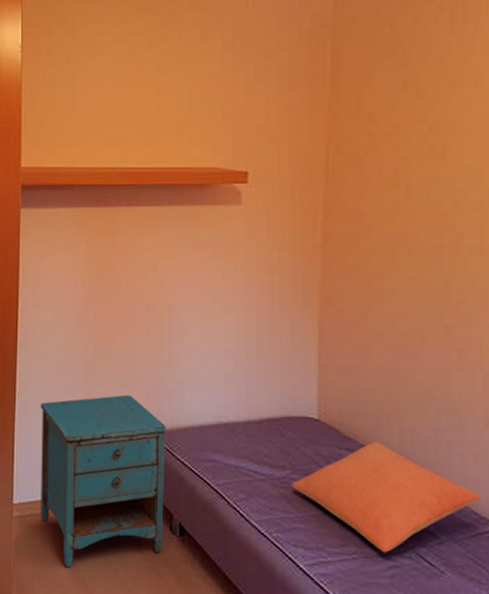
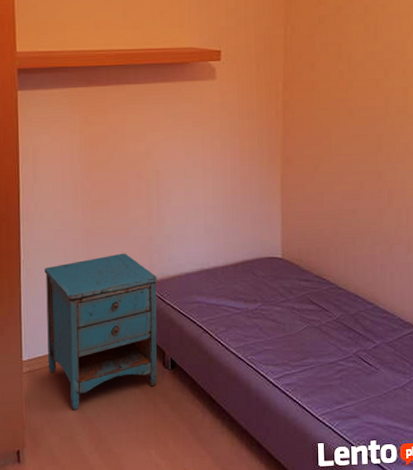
pillow: present [291,441,480,553] -> none [261,271,404,360]

